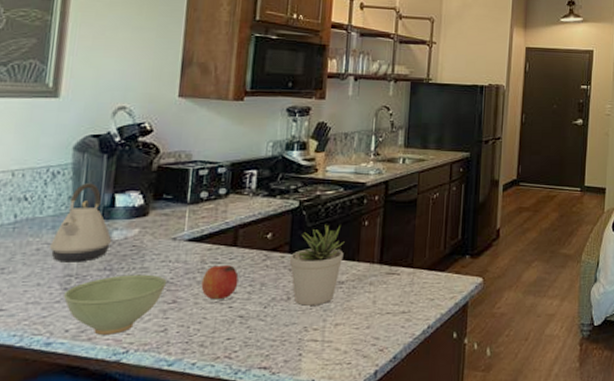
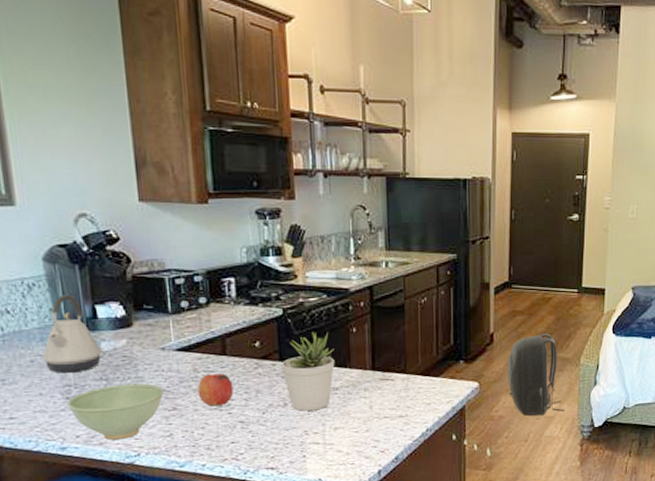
backpack: none [511,229,565,313] -> present [508,333,564,416]

